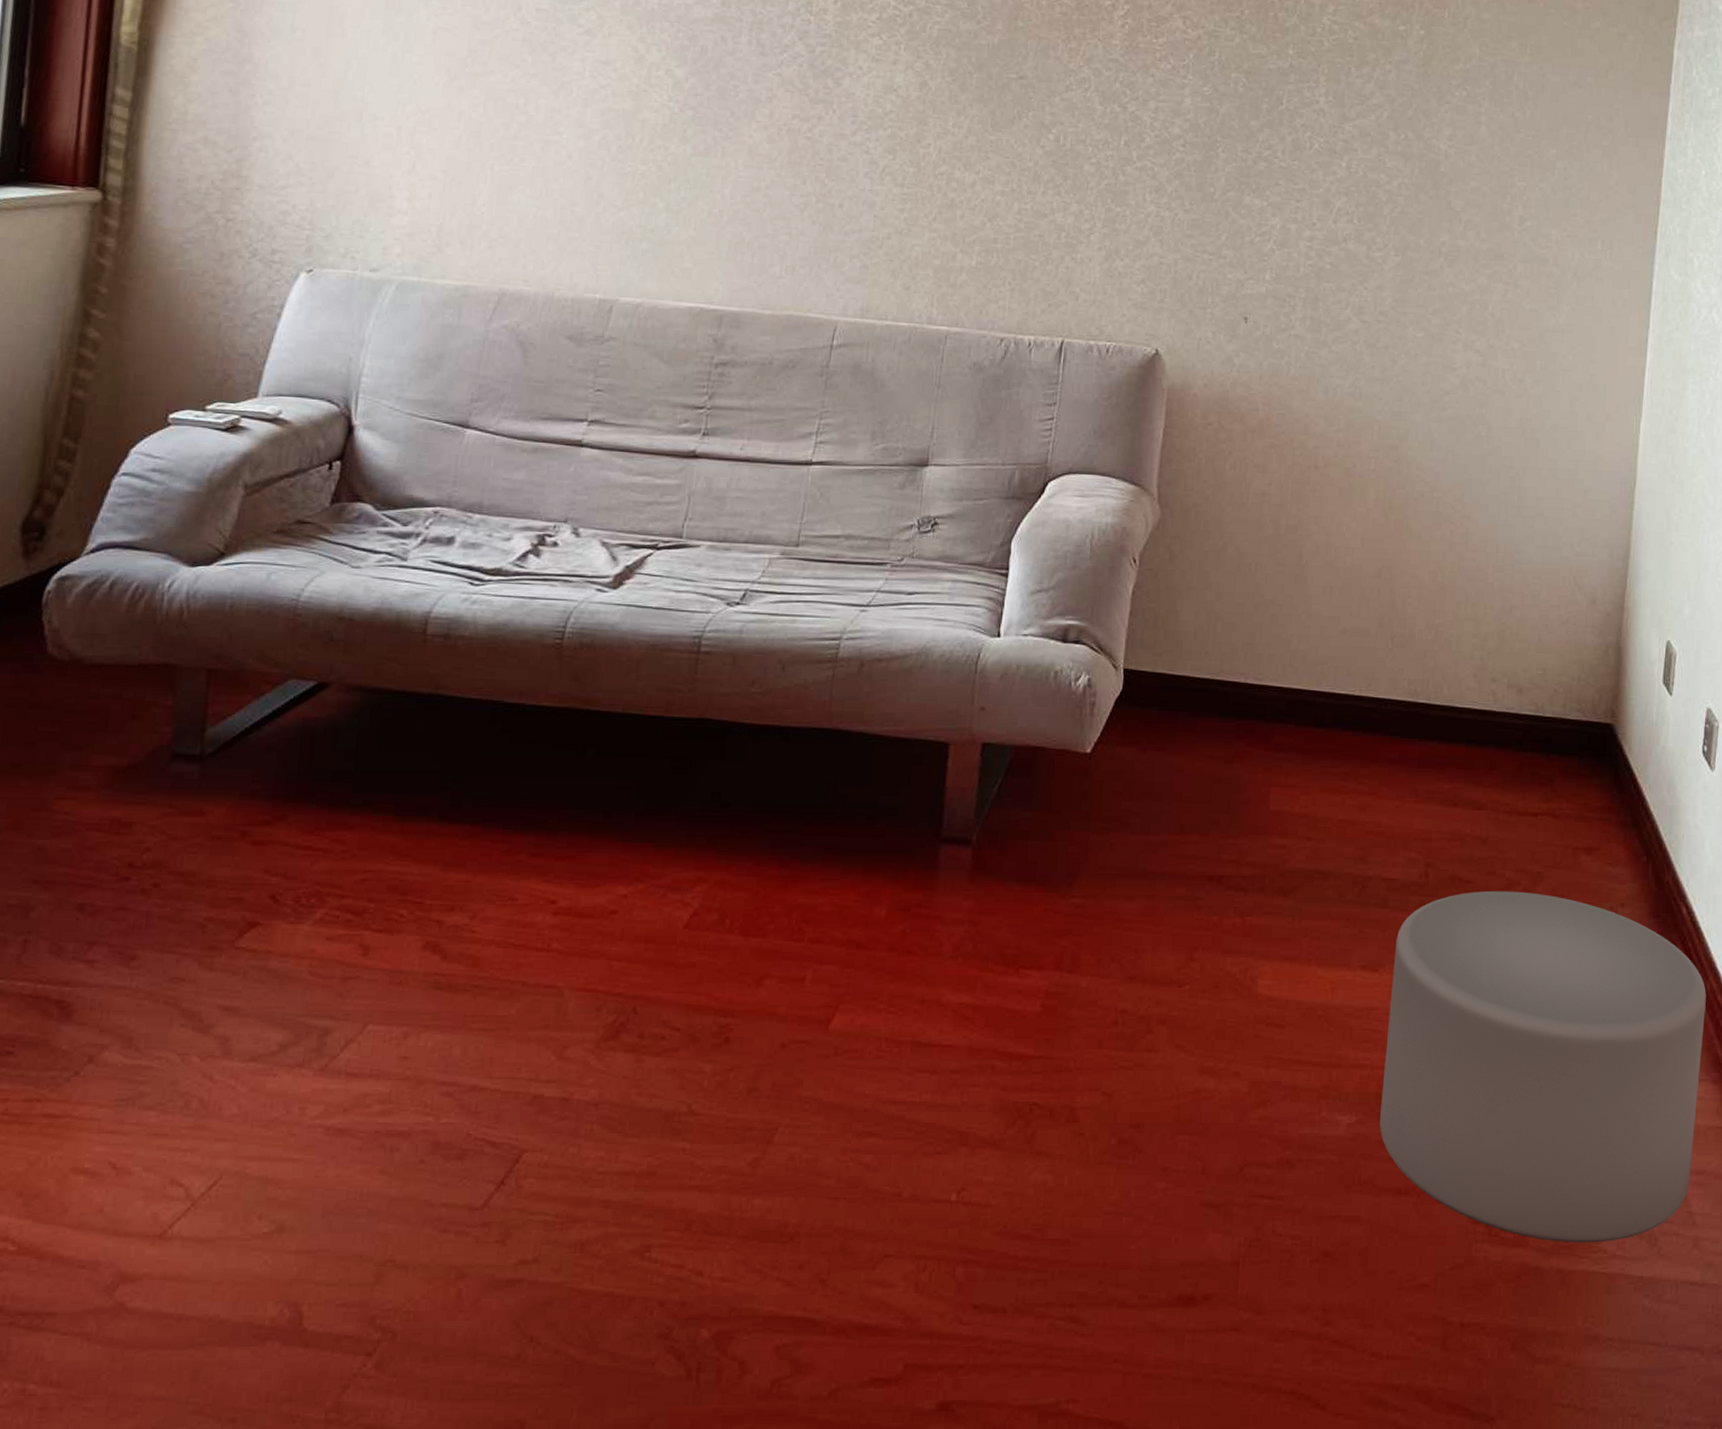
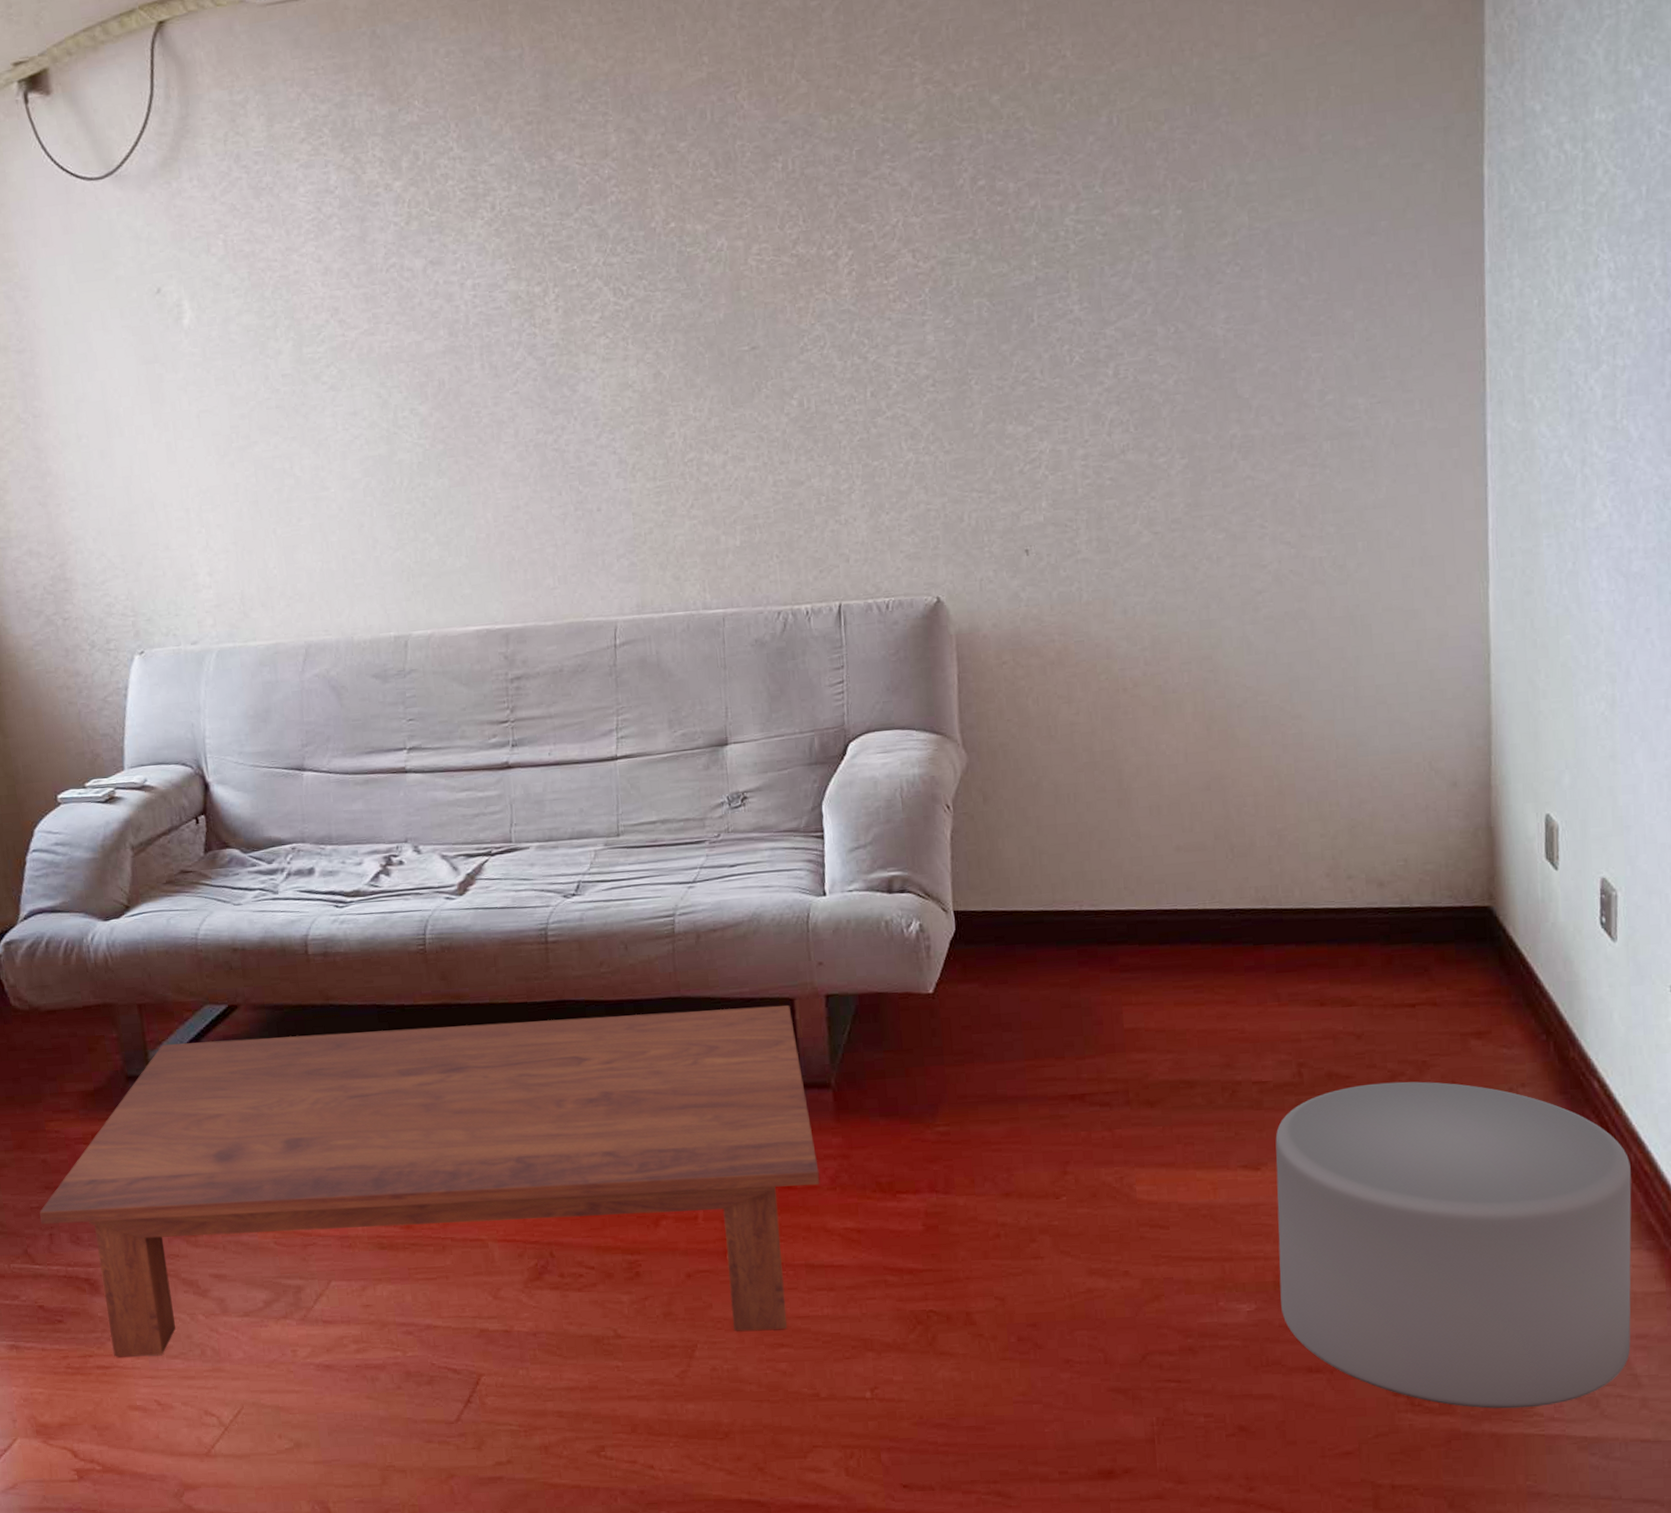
coffee table: none [17,720,944,1115] -> present [39,1005,820,1357]

